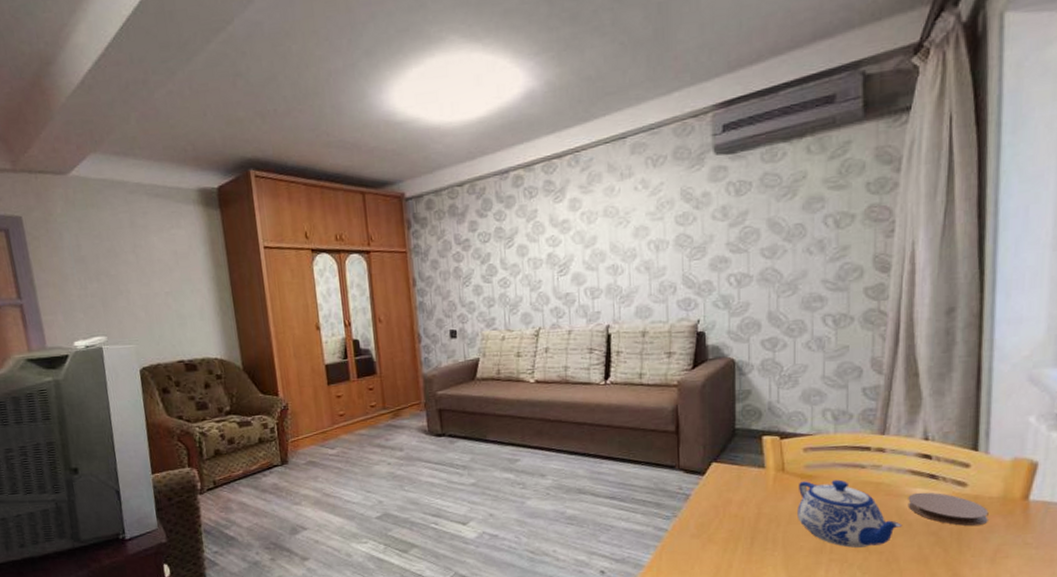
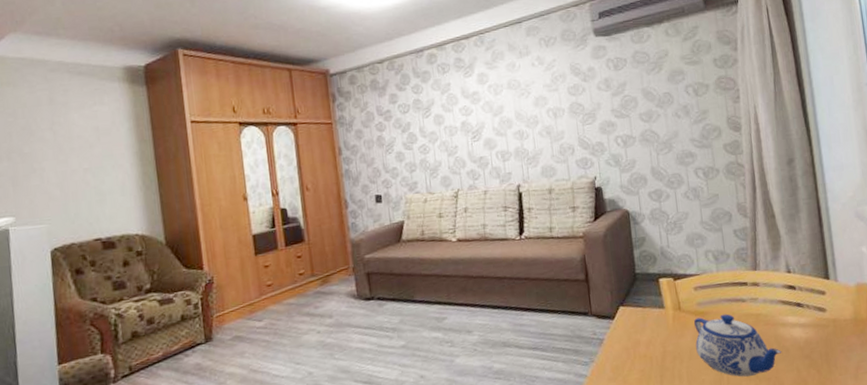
coaster: present [908,492,989,527] -> none [782,319,847,348]

